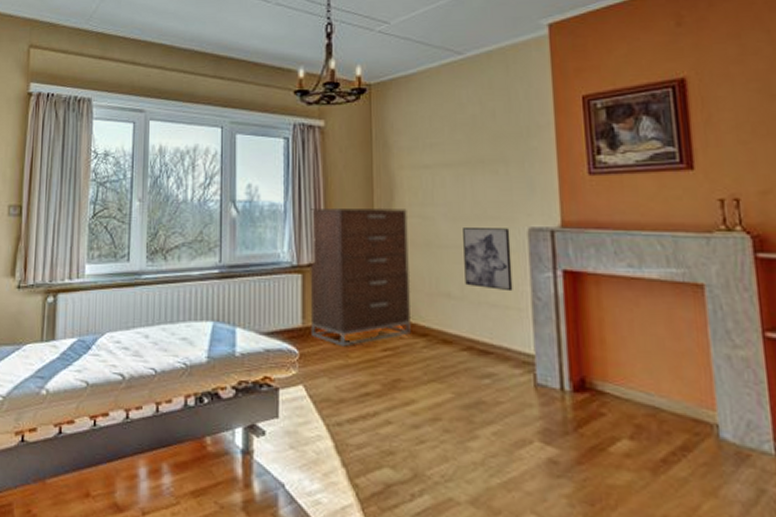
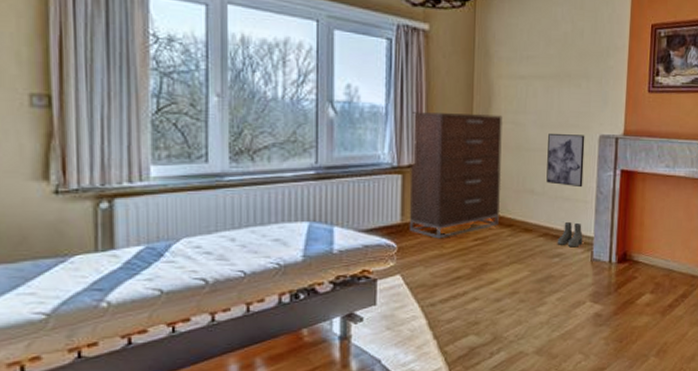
boots: none [485,334,520,367] -> present [557,222,583,248]

